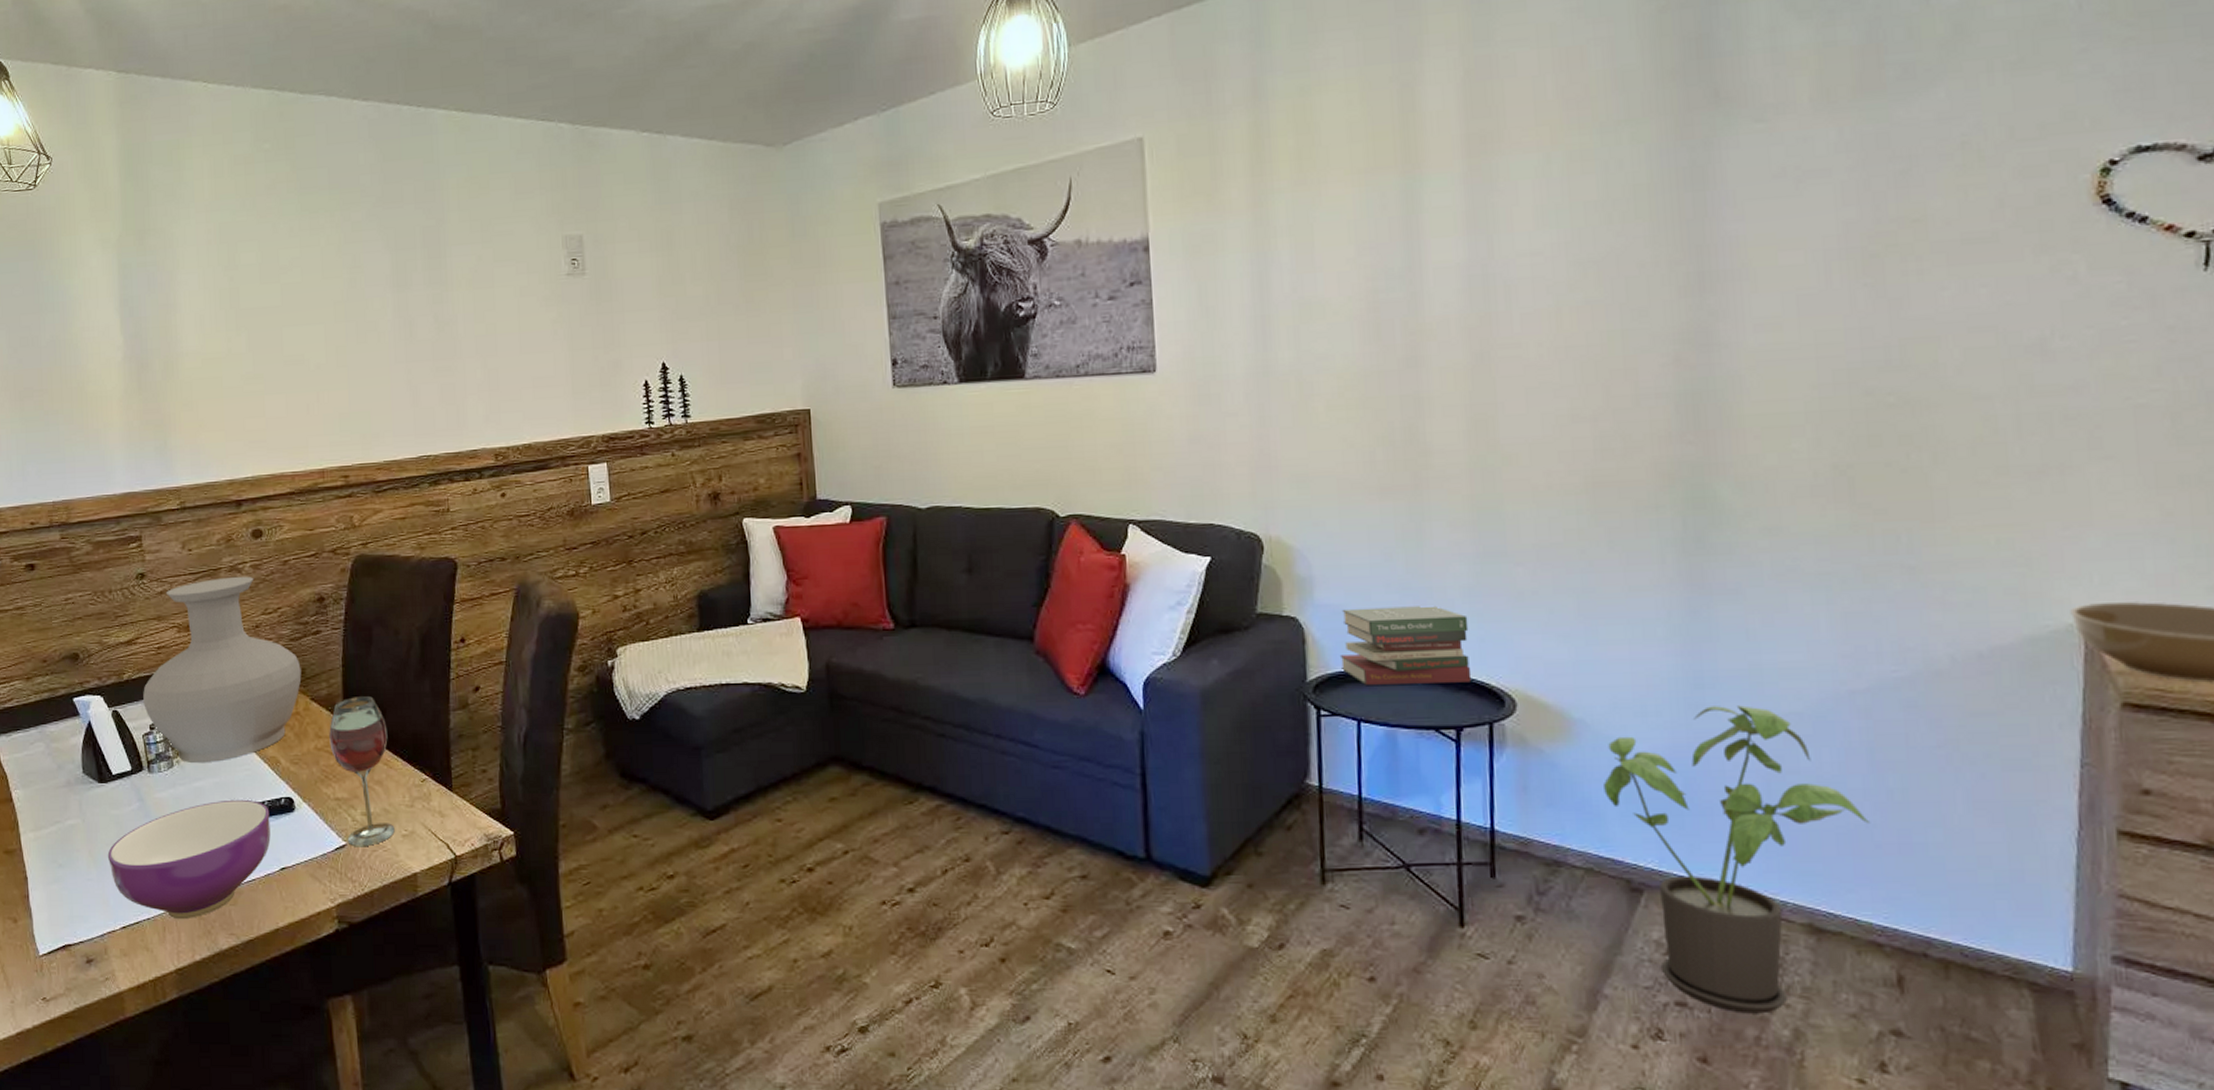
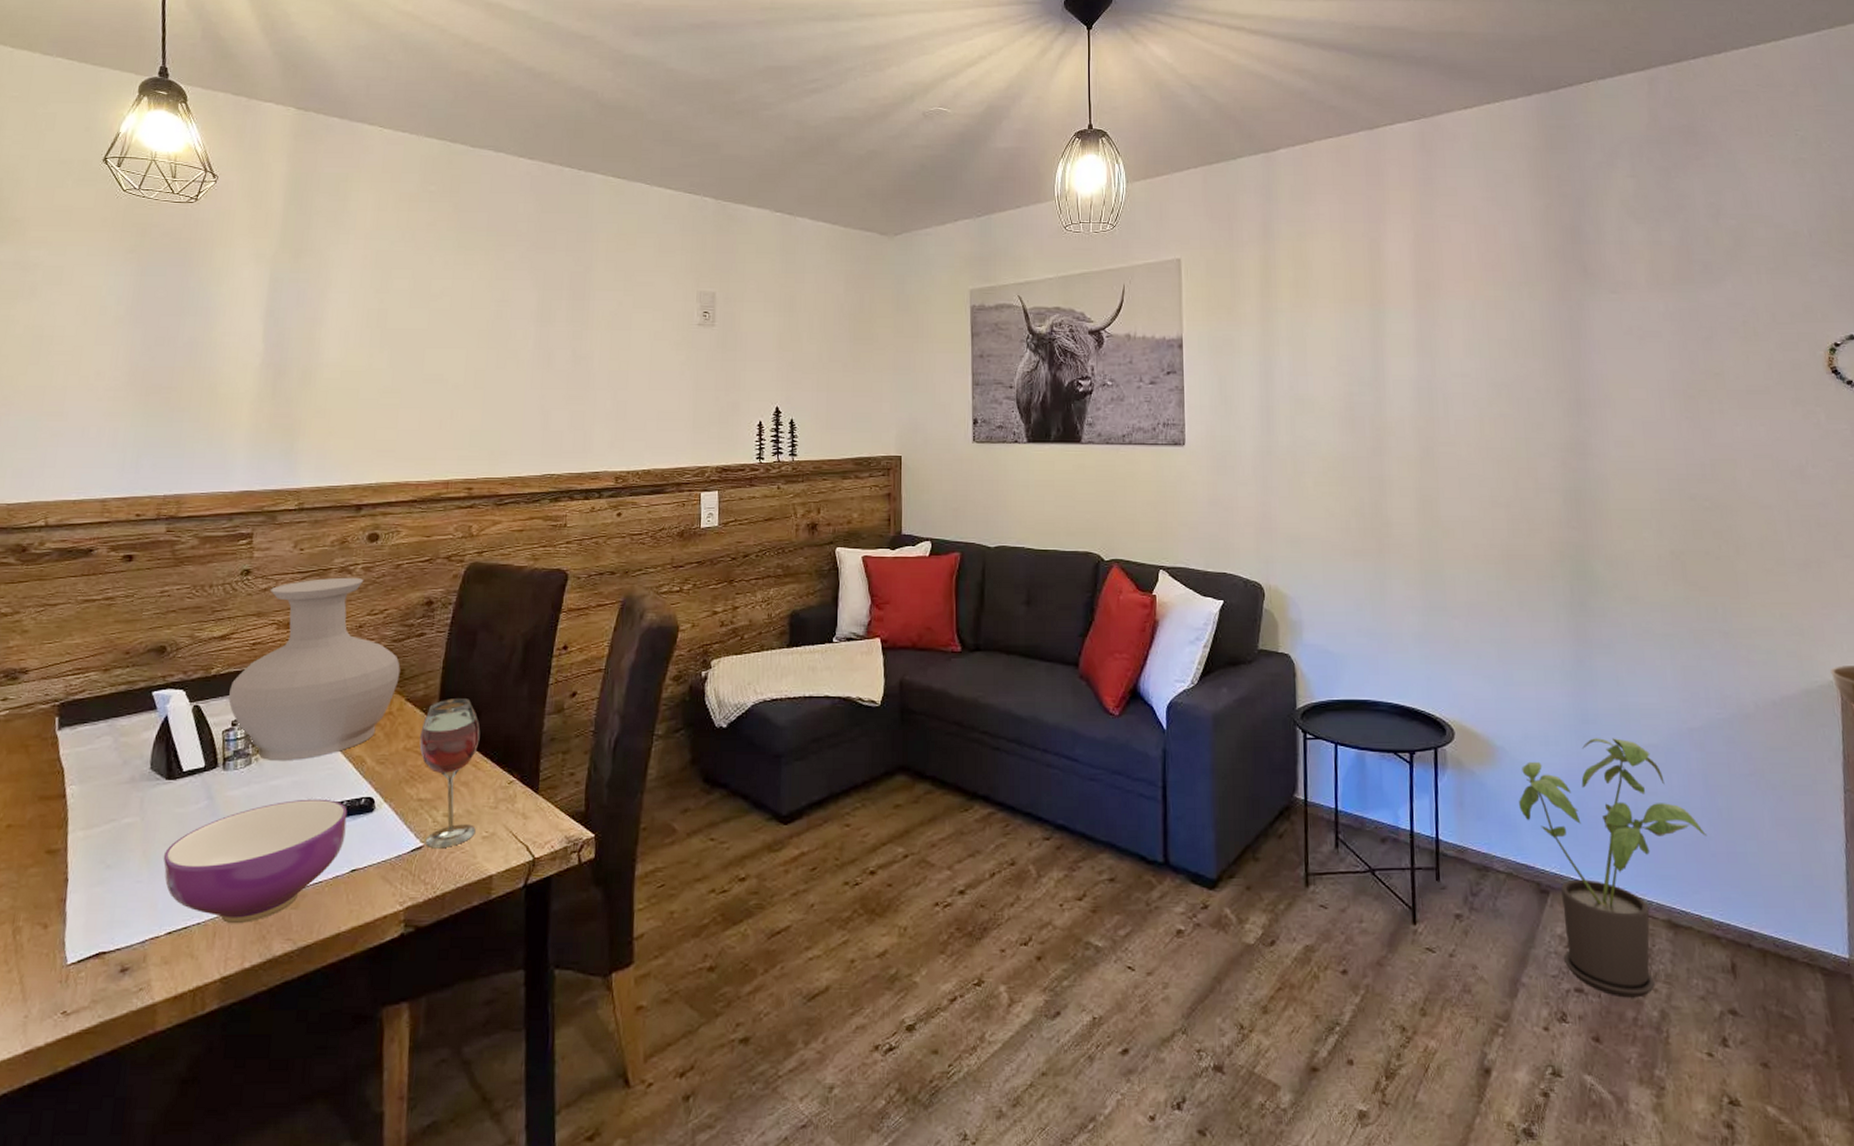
books: present [1339,605,1472,685] -> none [1322,648,1422,713]

